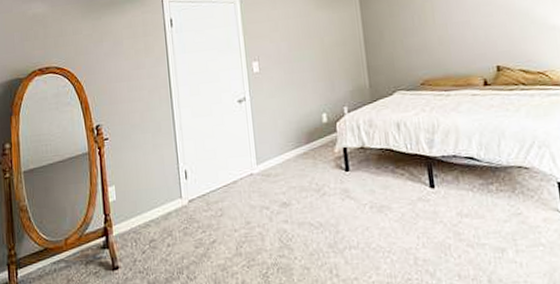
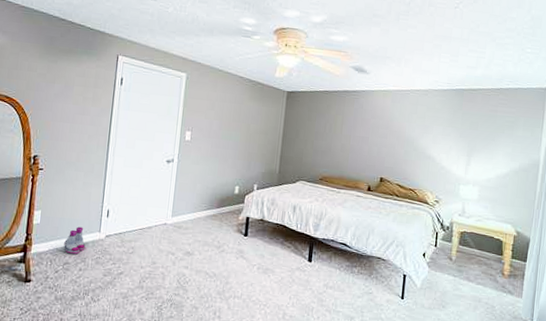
boots: none [145,195,169,230] -> present [64,226,86,255]

